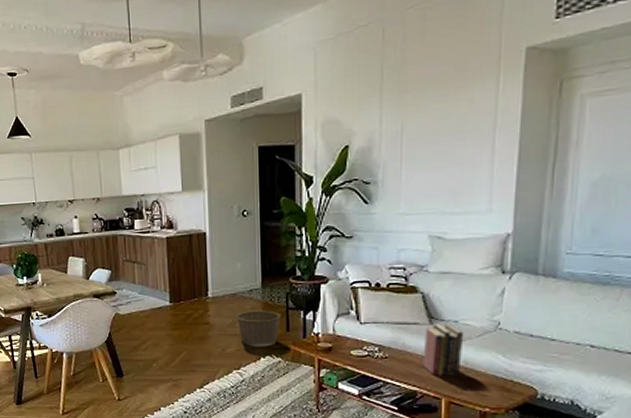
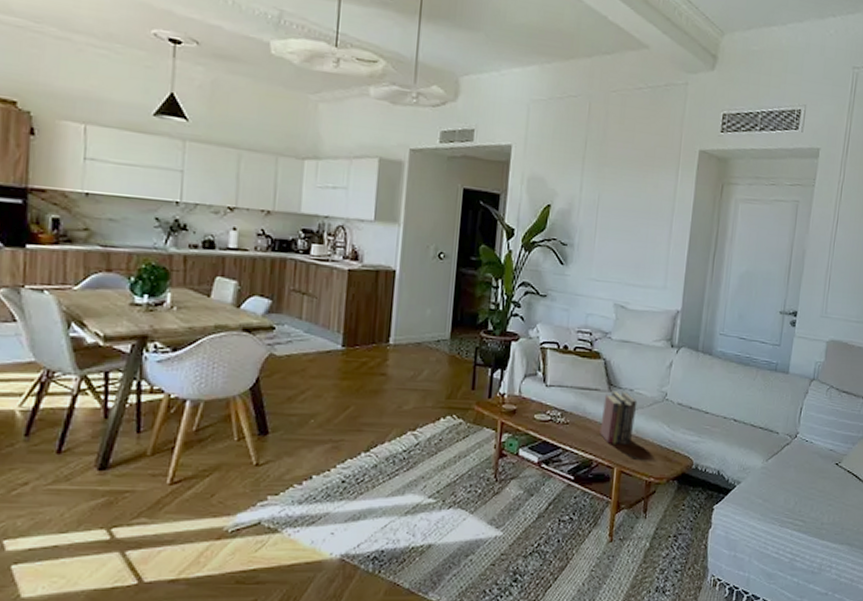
basket: present [235,310,282,347] -> none [418,363,469,406]

